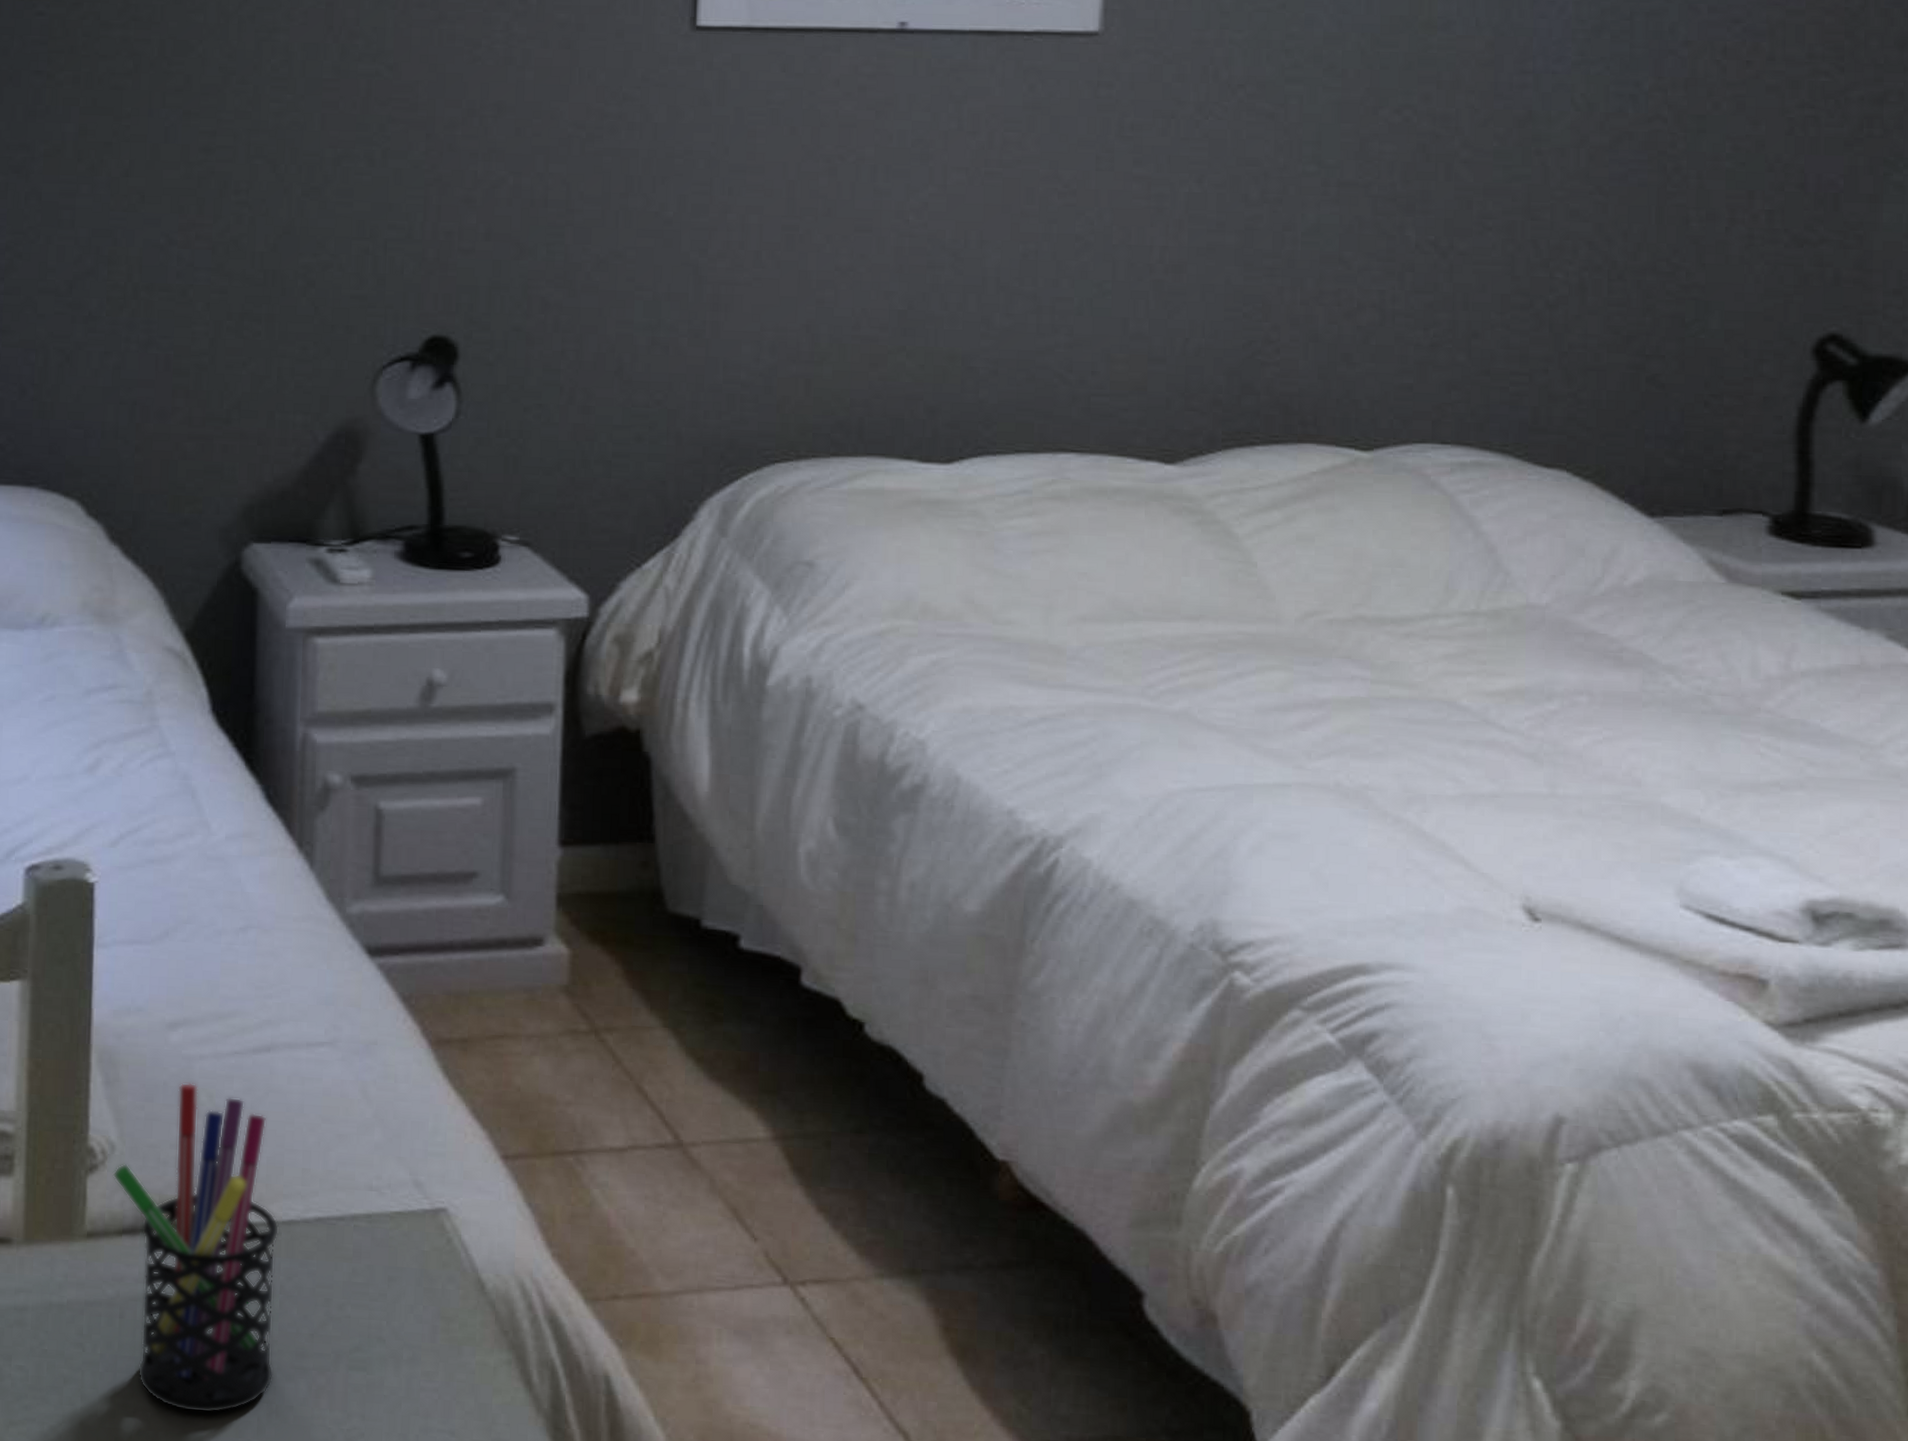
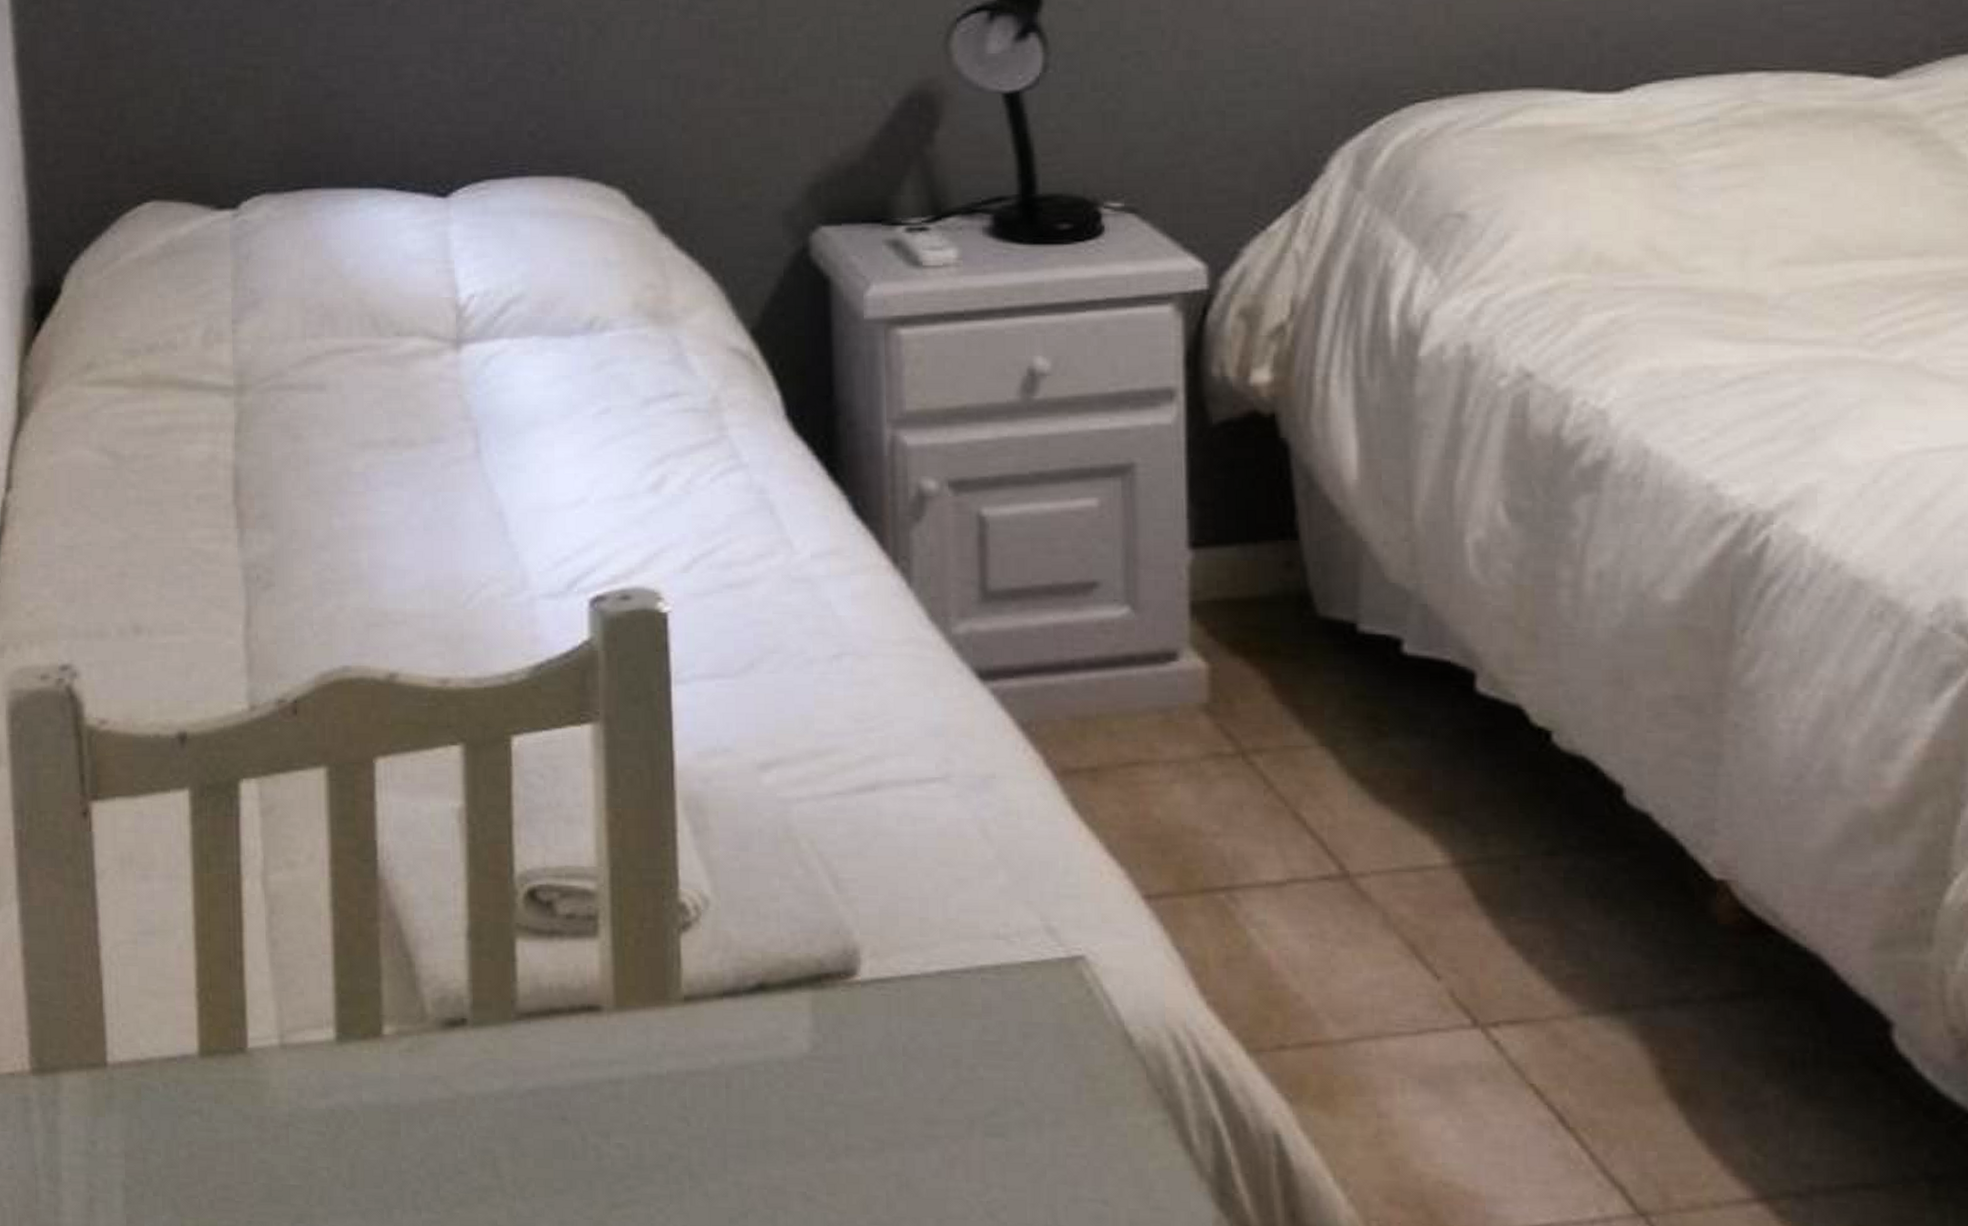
pen holder: present [112,1082,280,1414] -> none [708,828,901,1189]

